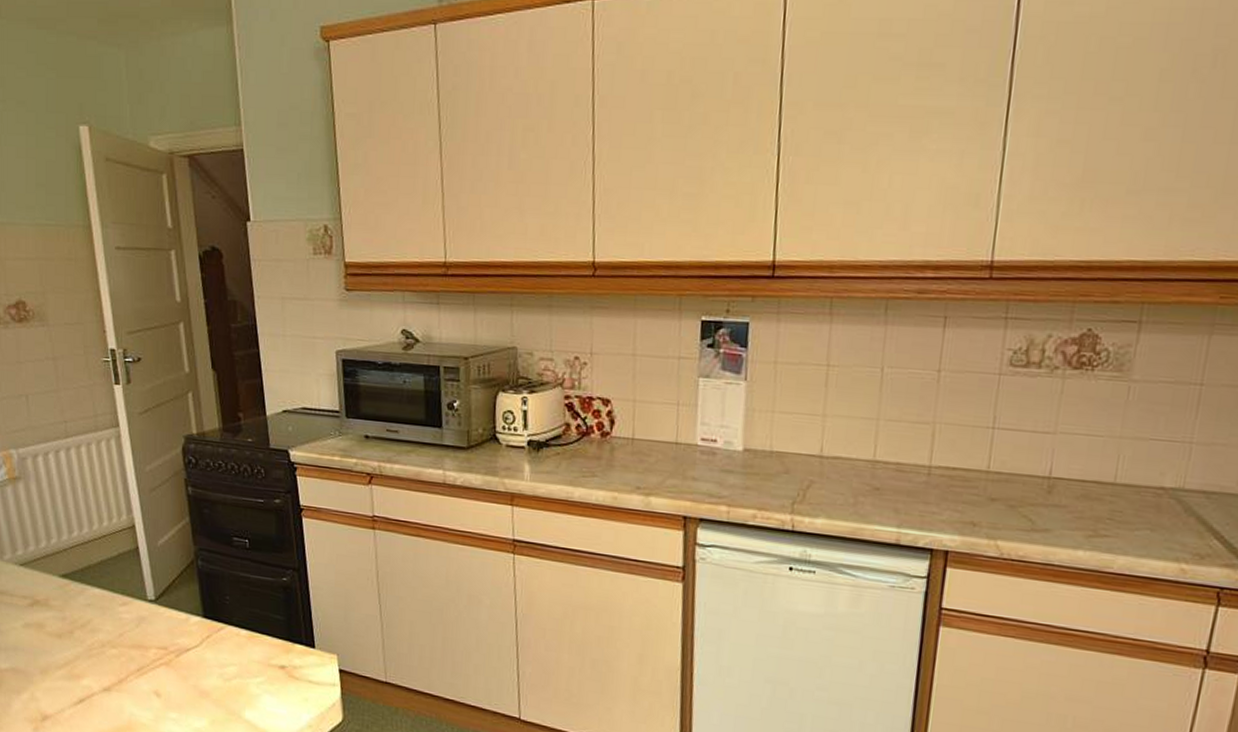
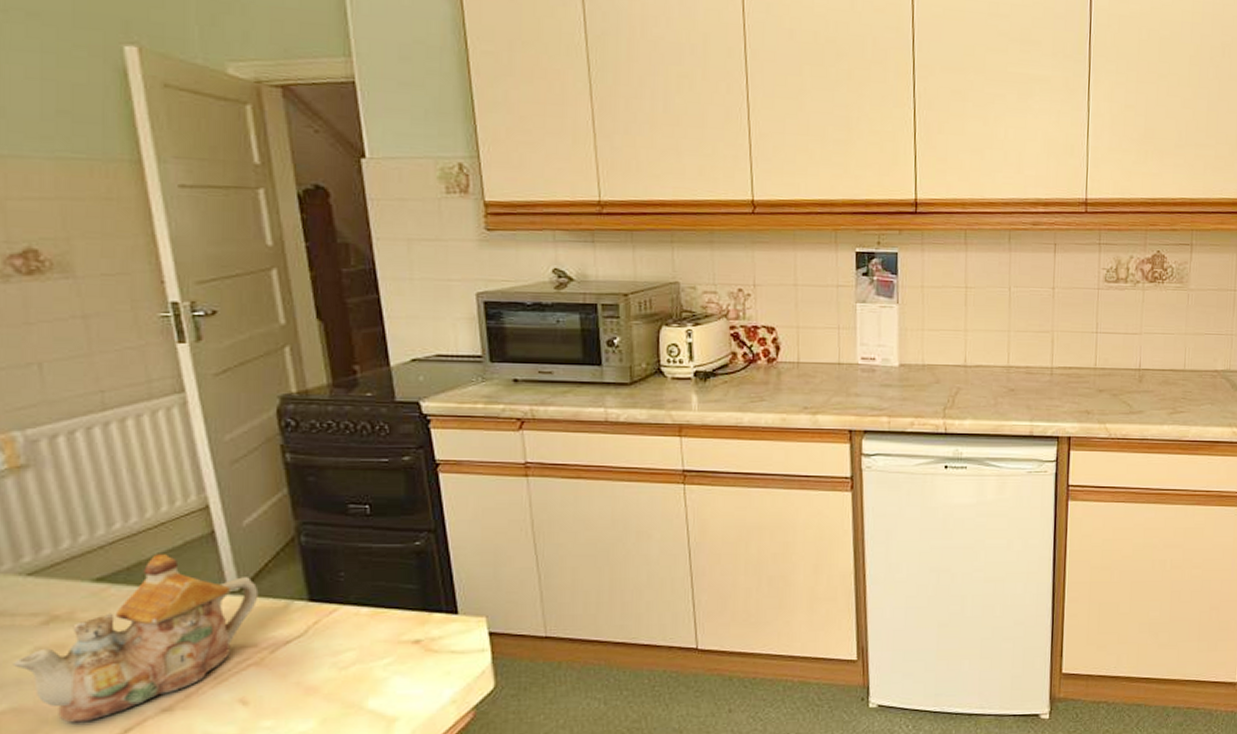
teapot: none [12,561,168,689] -> present [12,554,259,723]

